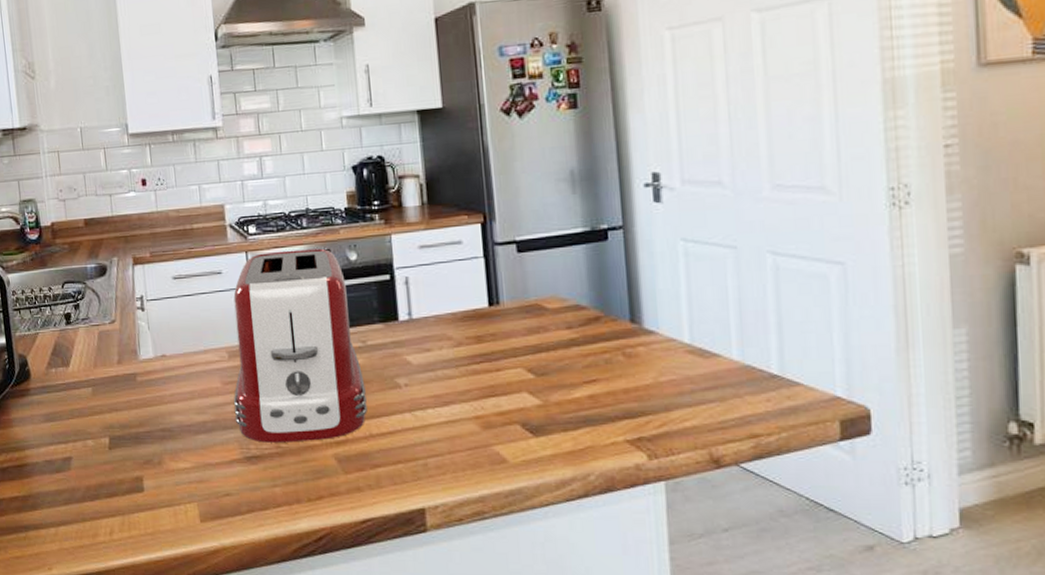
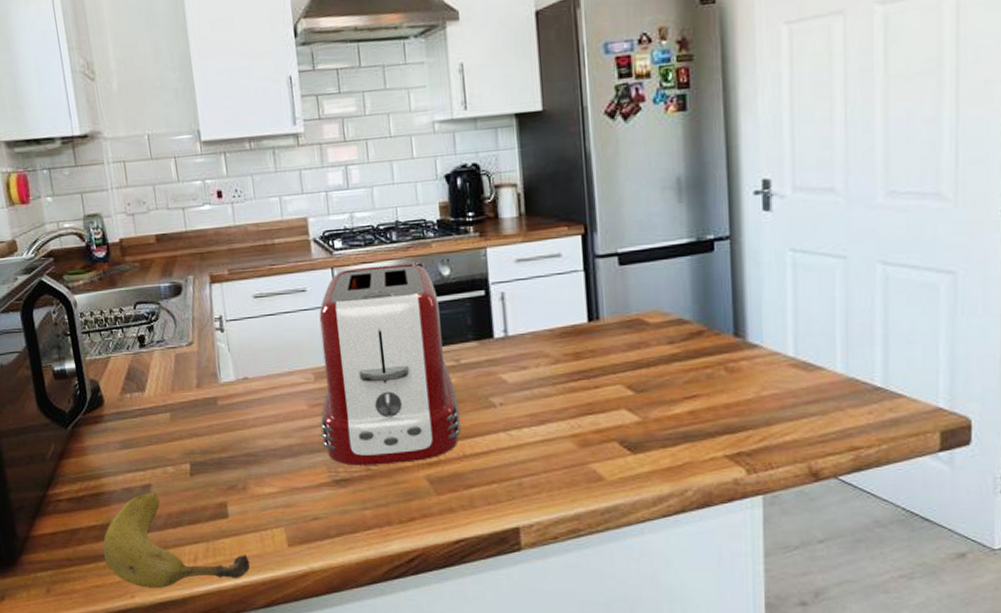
fruit: none [24,464,164,561] -> present [103,491,250,588]

